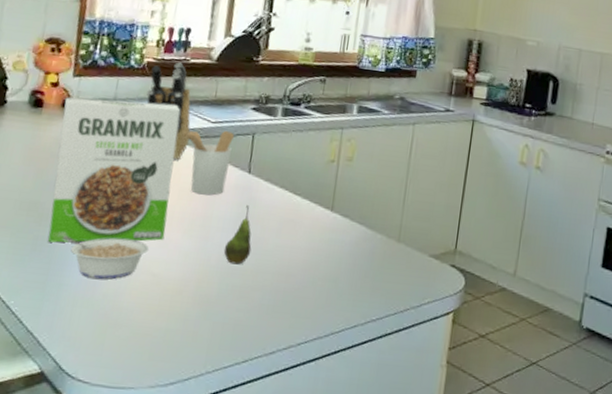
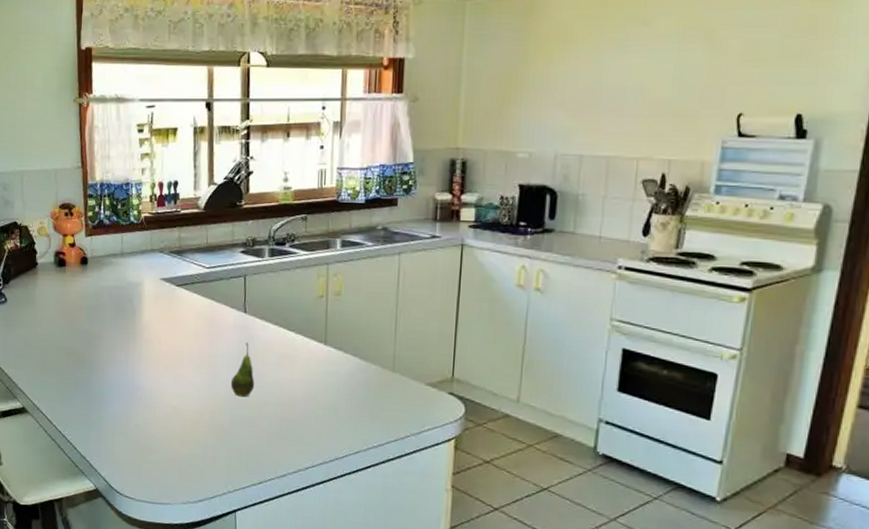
cereal box: present [48,97,181,243] -> none [82,254,179,382]
legume: present [62,235,149,280] -> none [96,375,167,412]
knife block: present [147,62,191,160] -> none [147,214,189,305]
utensil holder: present [182,130,234,196] -> none [182,274,227,336]

